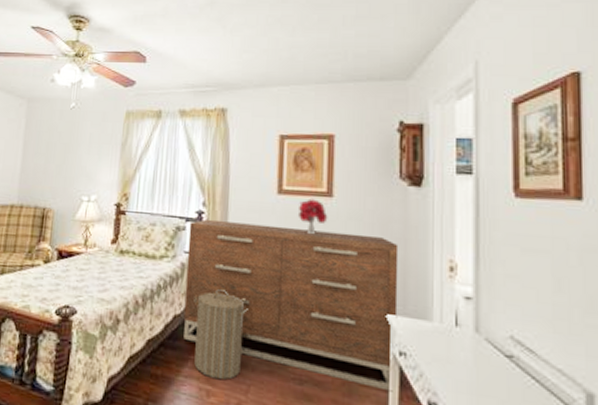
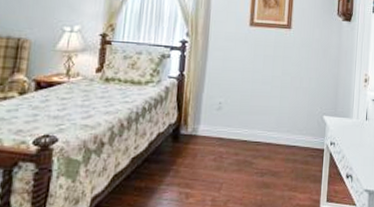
dresser: present [183,219,399,392] -> none [166,47,334,172]
laundry hamper: present [194,288,248,380] -> none [175,106,223,183]
bouquet: present [297,199,328,234] -> none [264,30,287,58]

